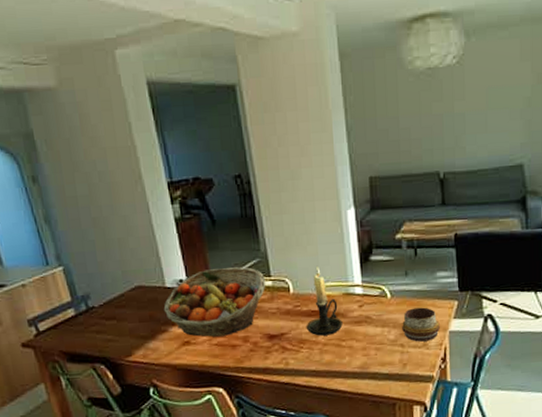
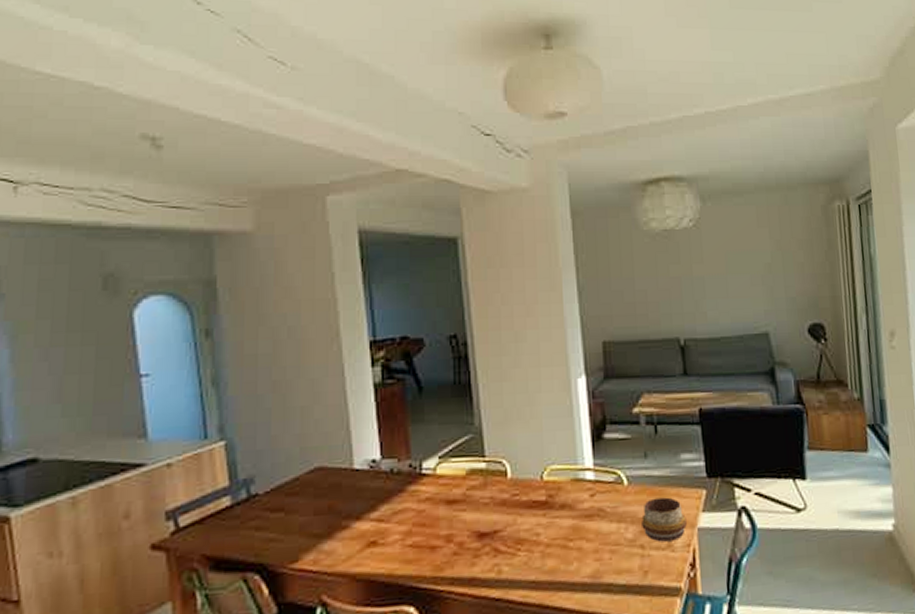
fruit basket: present [163,267,266,337] -> none [347,444,479,536]
candle holder: present [306,265,343,336] -> none [525,444,570,534]

